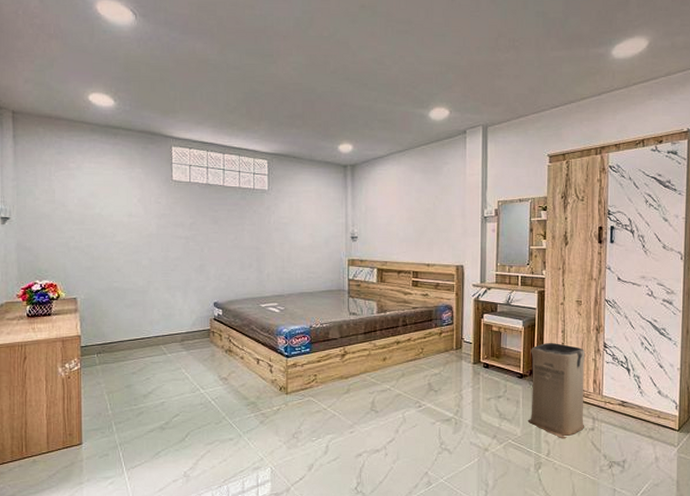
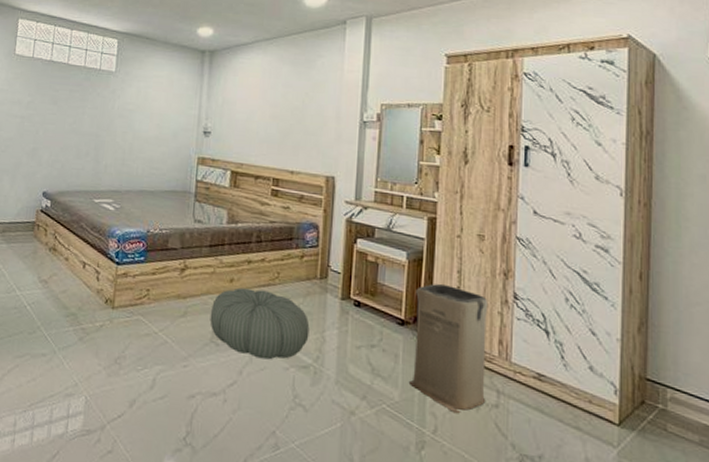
pouf: none [369,364,450,418] -> present [210,287,310,360]

